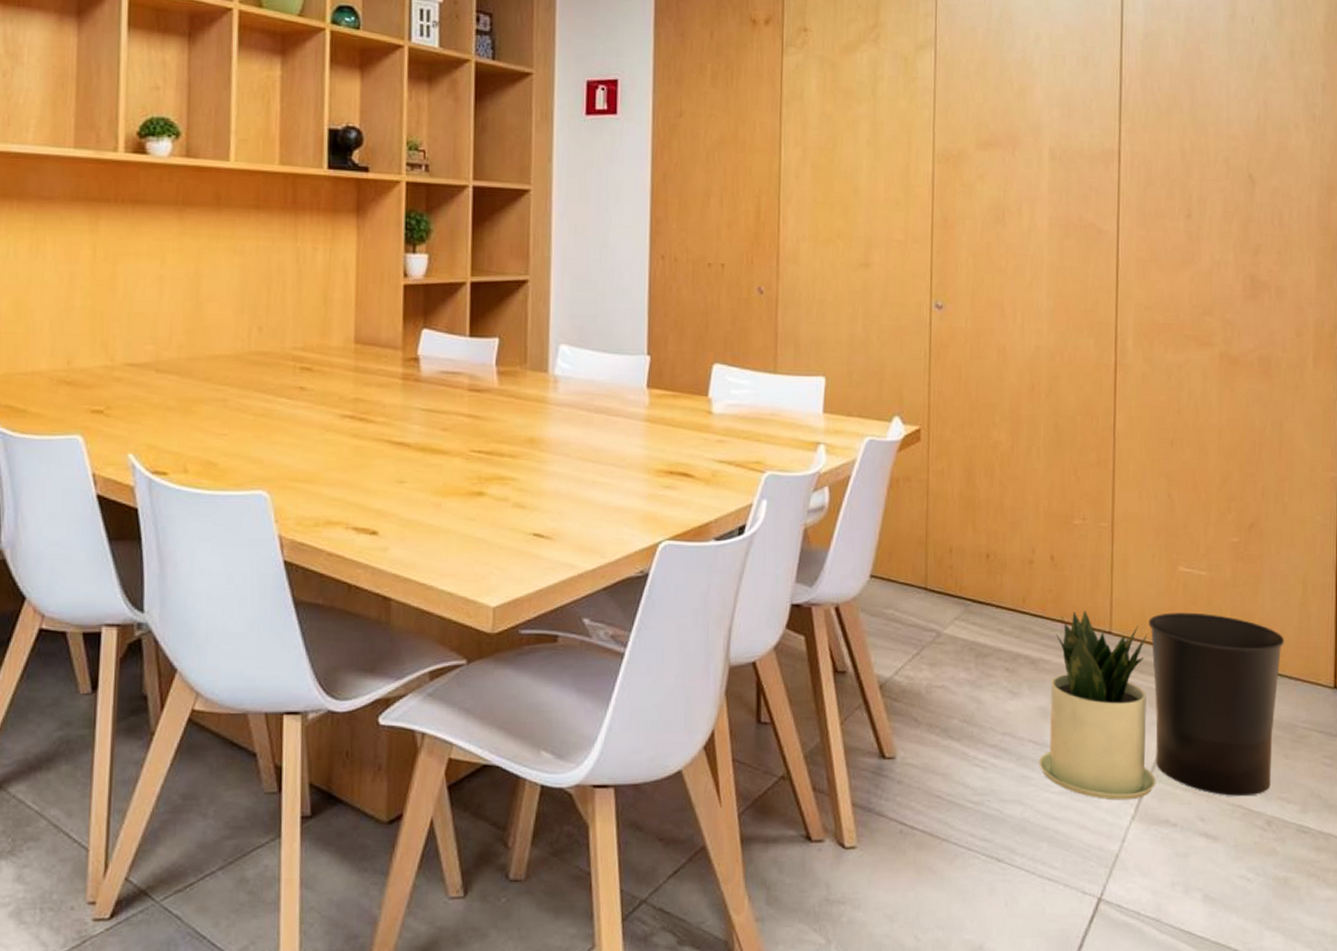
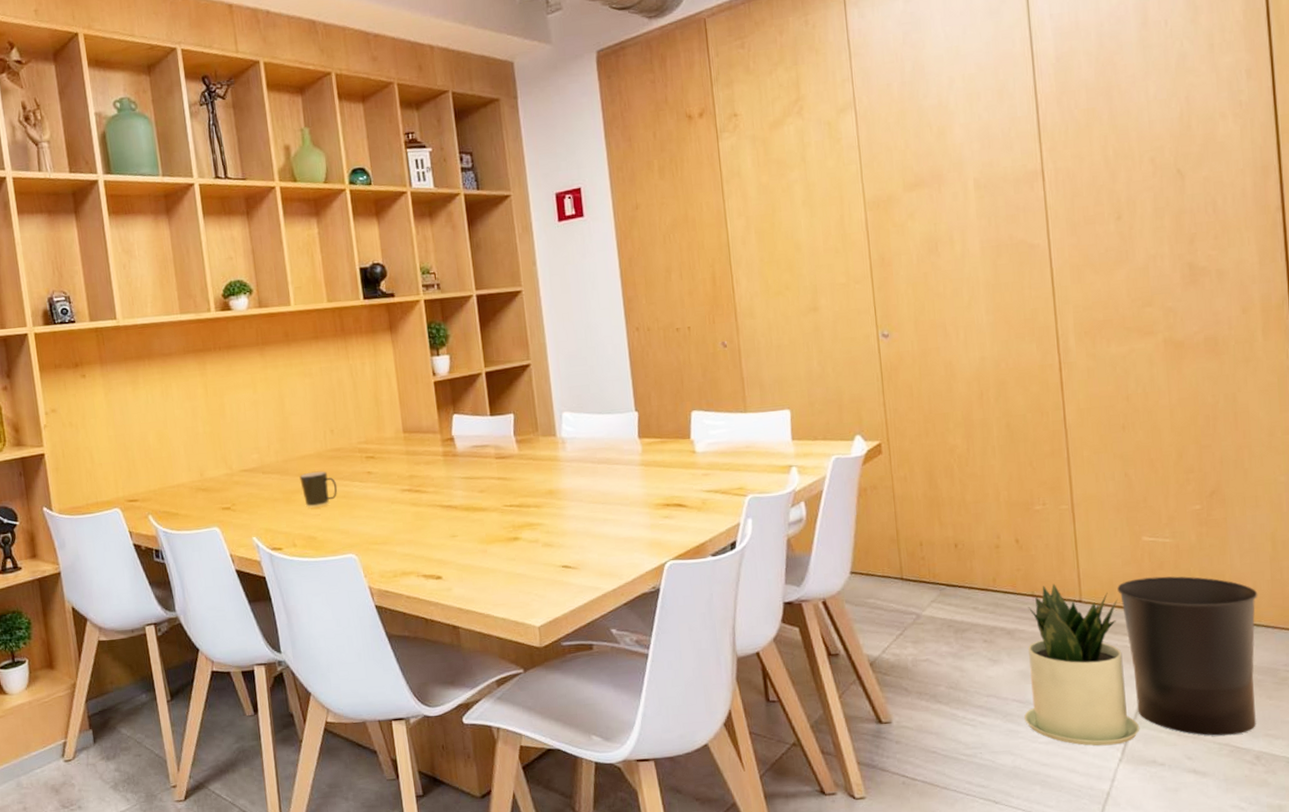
mug: none [206,377,257,425] -> present [299,470,338,508]

